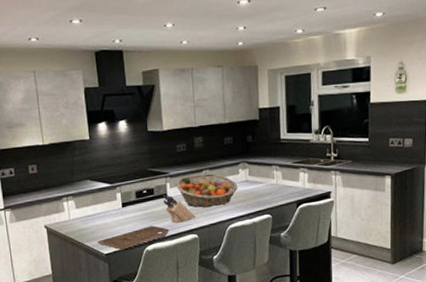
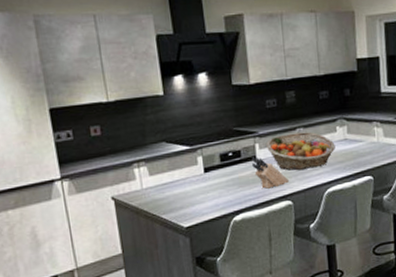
cutting board: present [96,226,169,250] -> none [175,192,260,222]

